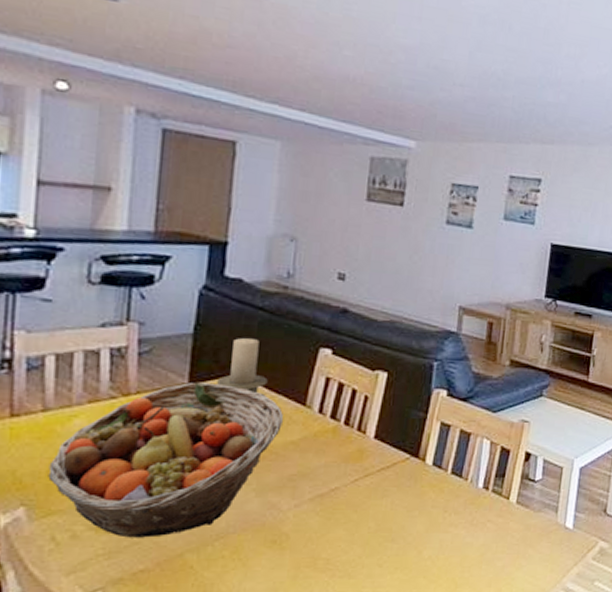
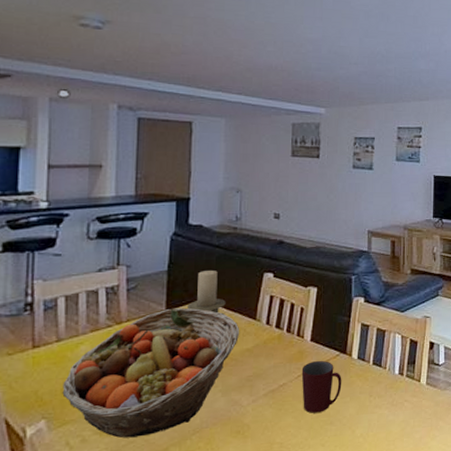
mug: none [358,463,411,526] -> present [301,360,342,413]

